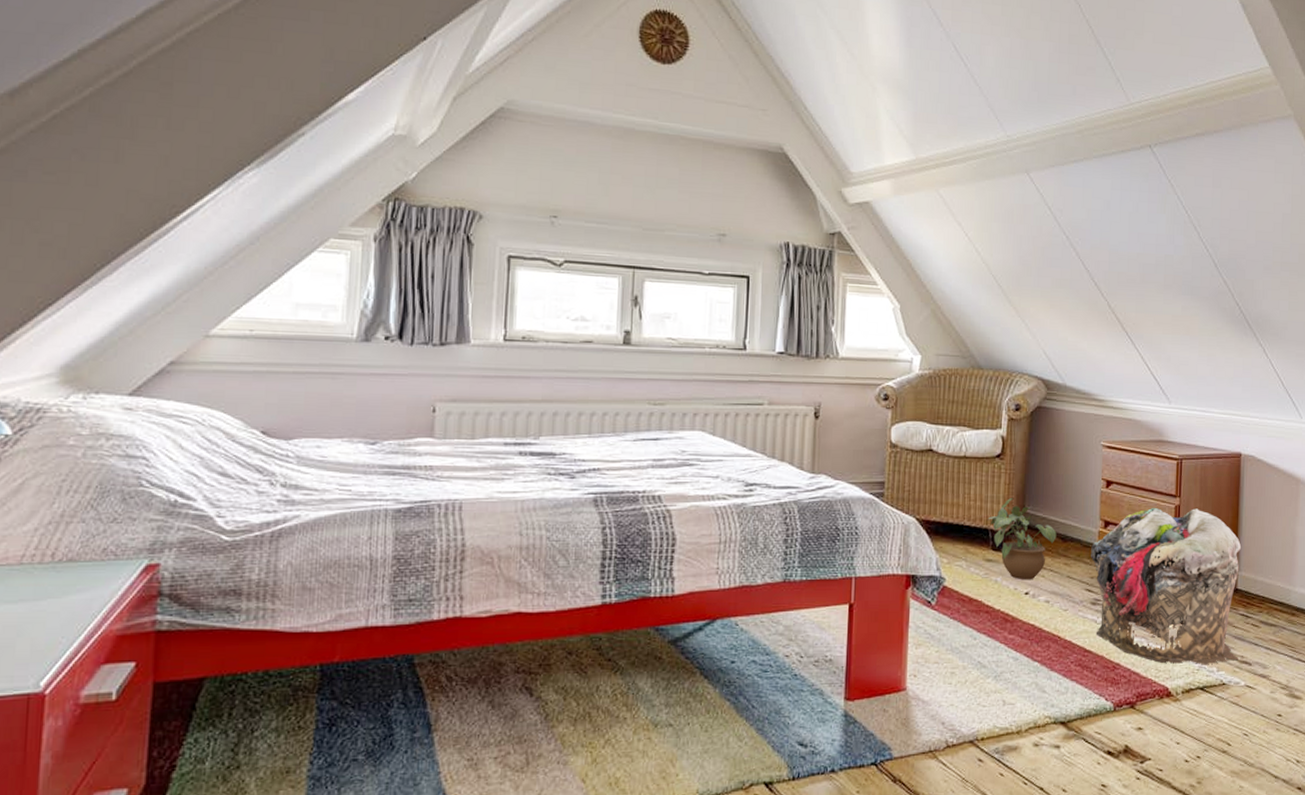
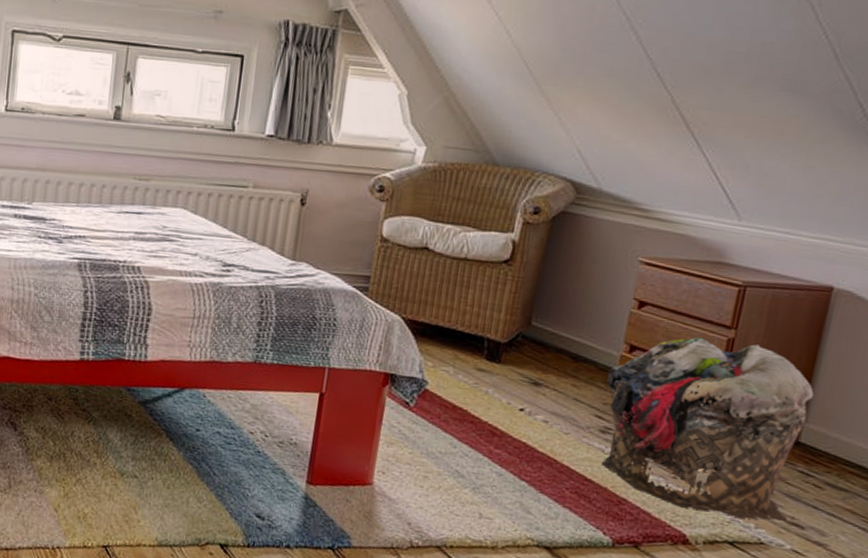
potted plant: present [987,498,1057,580] -> none [484,308,567,397]

